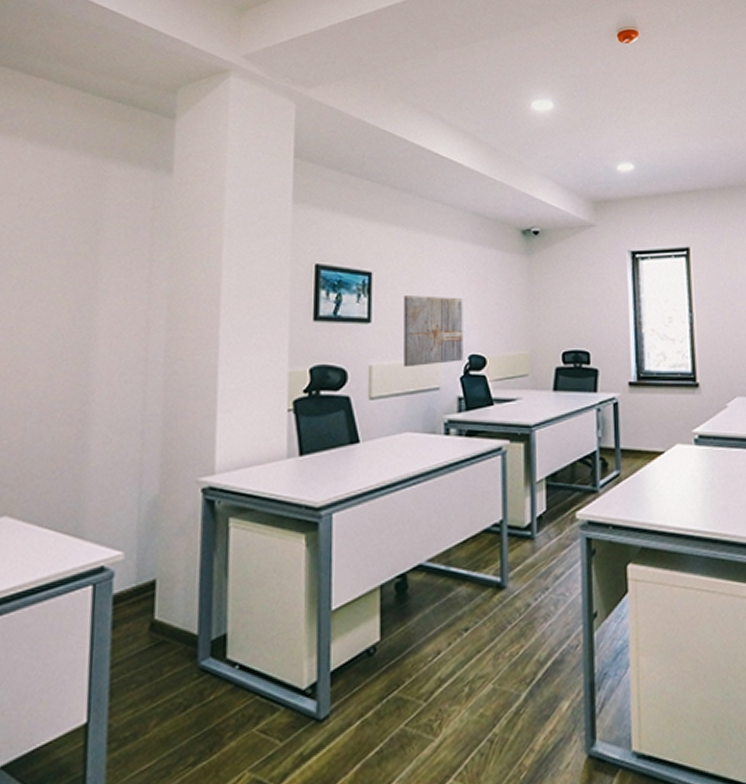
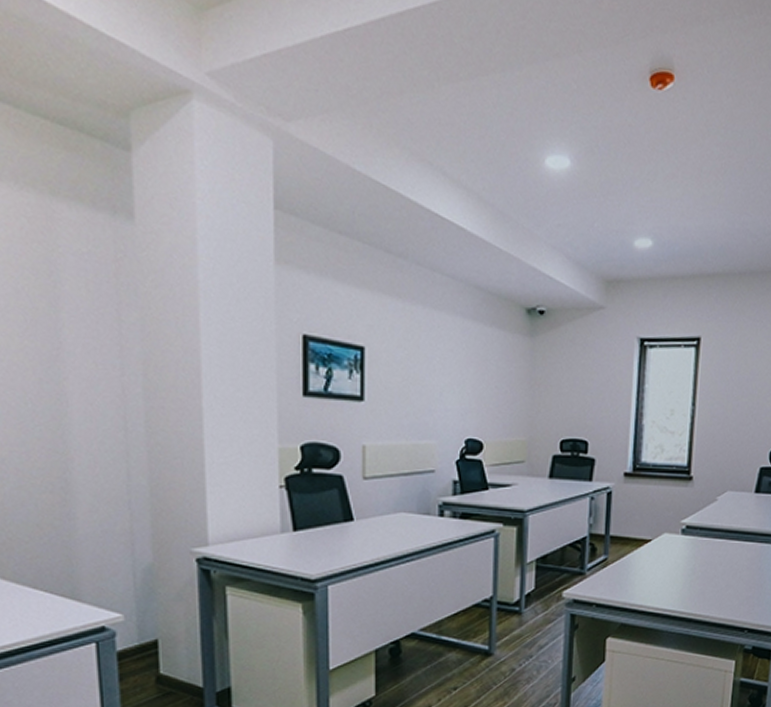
wall art: present [404,296,464,368] -> none [398,374,461,449]

